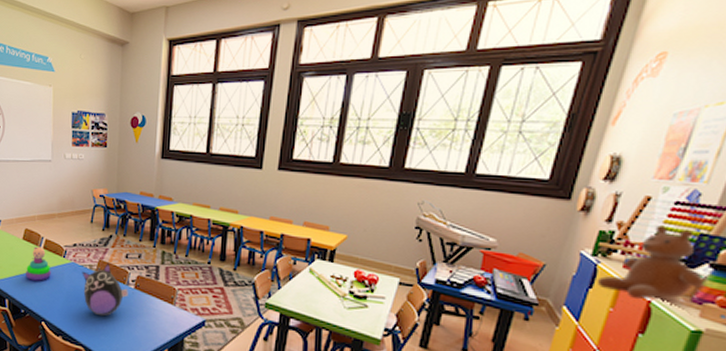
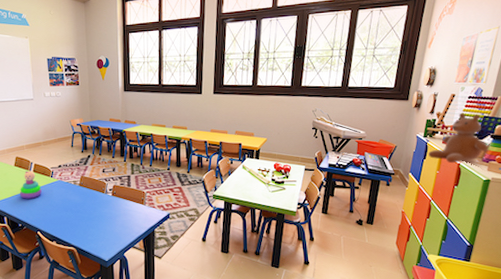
plush toy: present [82,262,128,316] -> none [68,177,107,221]

